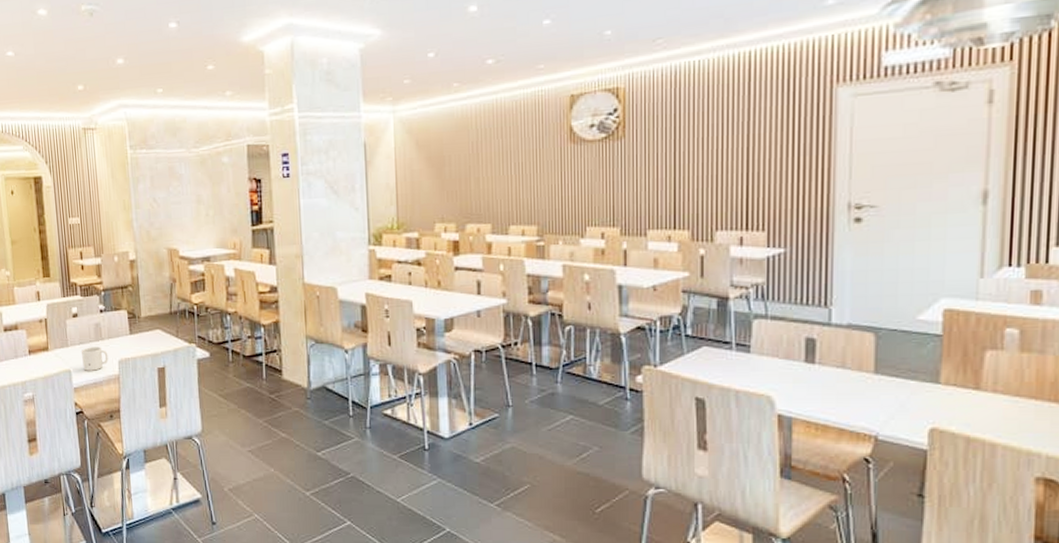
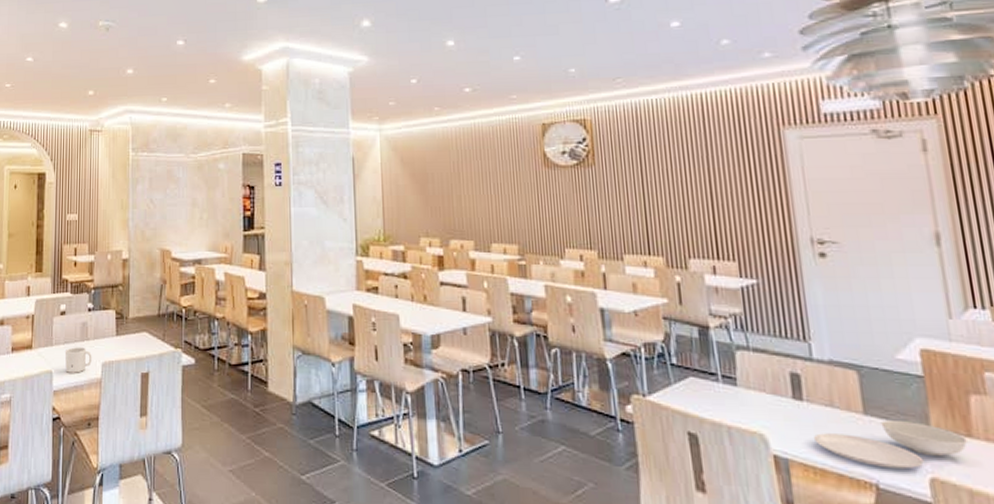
plate: none [821,392,927,422] -> present [814,433,924,470]
bowl: none [890,378,974,409] -> present [880,420,967,457]

